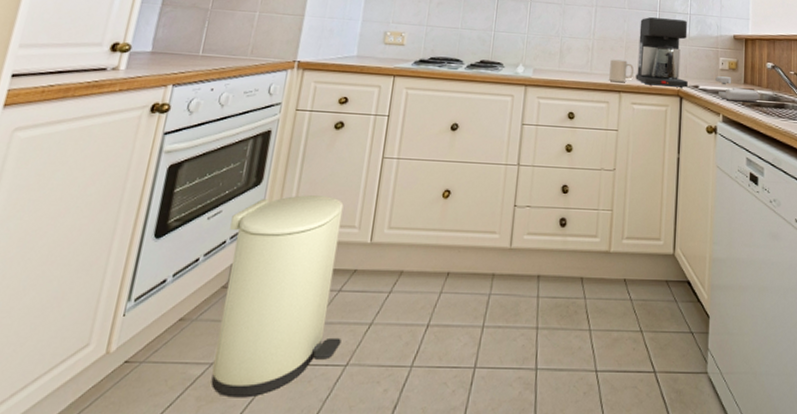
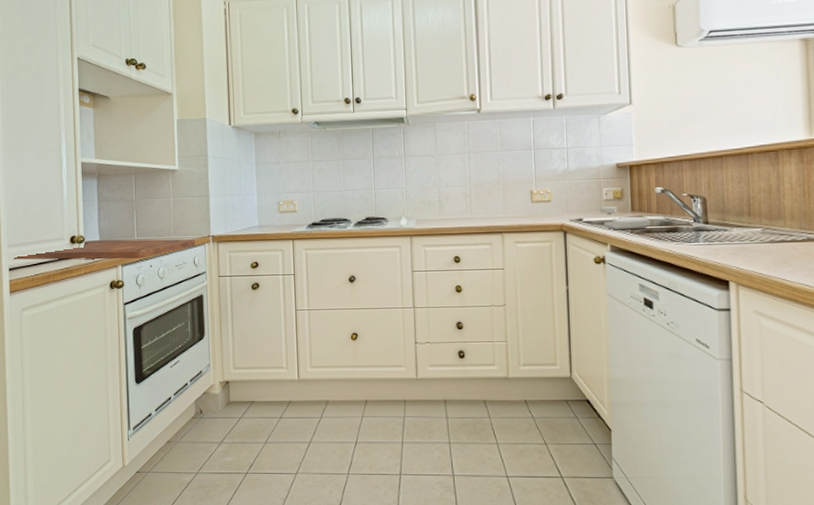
cutting board: none [20,50,277,79] -> present [12,239,196,260]
pedal bin: present [211,195,344,398] -> none [188,344,289,497]
mug: present [609,59,634,82] -> none [489,202,514,223]
coffee maker: present [635,17,688,88] -> none [515,155,571,223]

